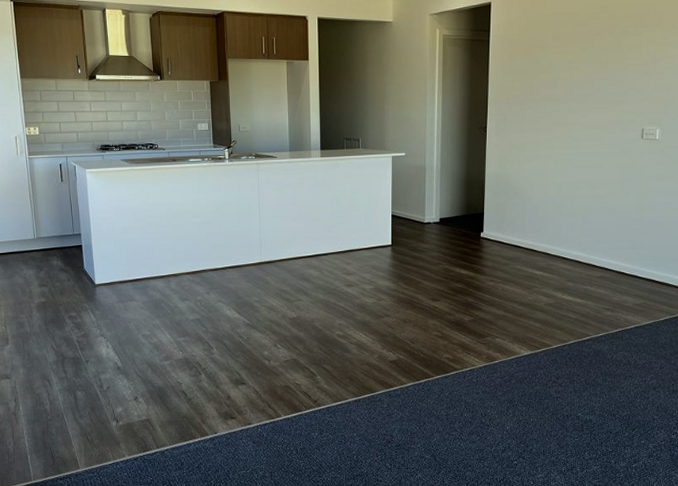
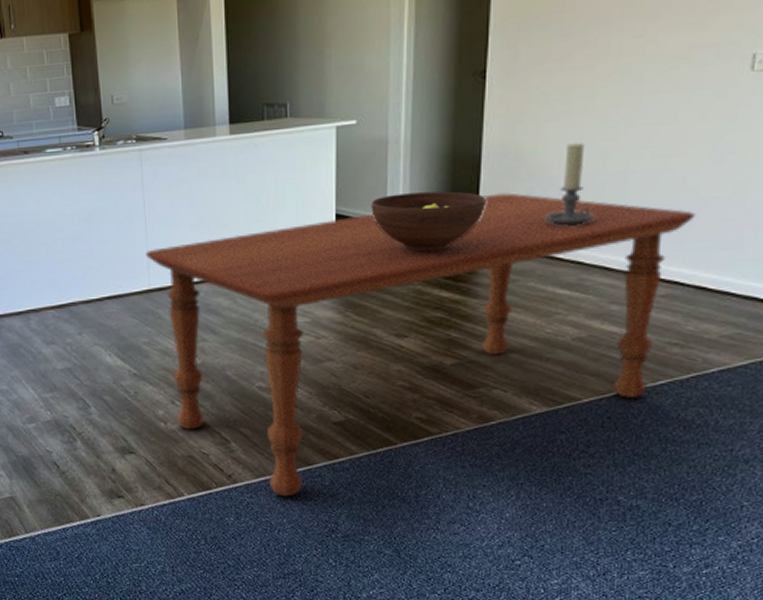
dining table: none [259,206,615,416] -> present [146,193,696,497]
fruit bowl: none [415,203,488,243] -> present [371,191,486,253]
candle holder: none [525,176,555,229] -> present [545,143,594,226]

